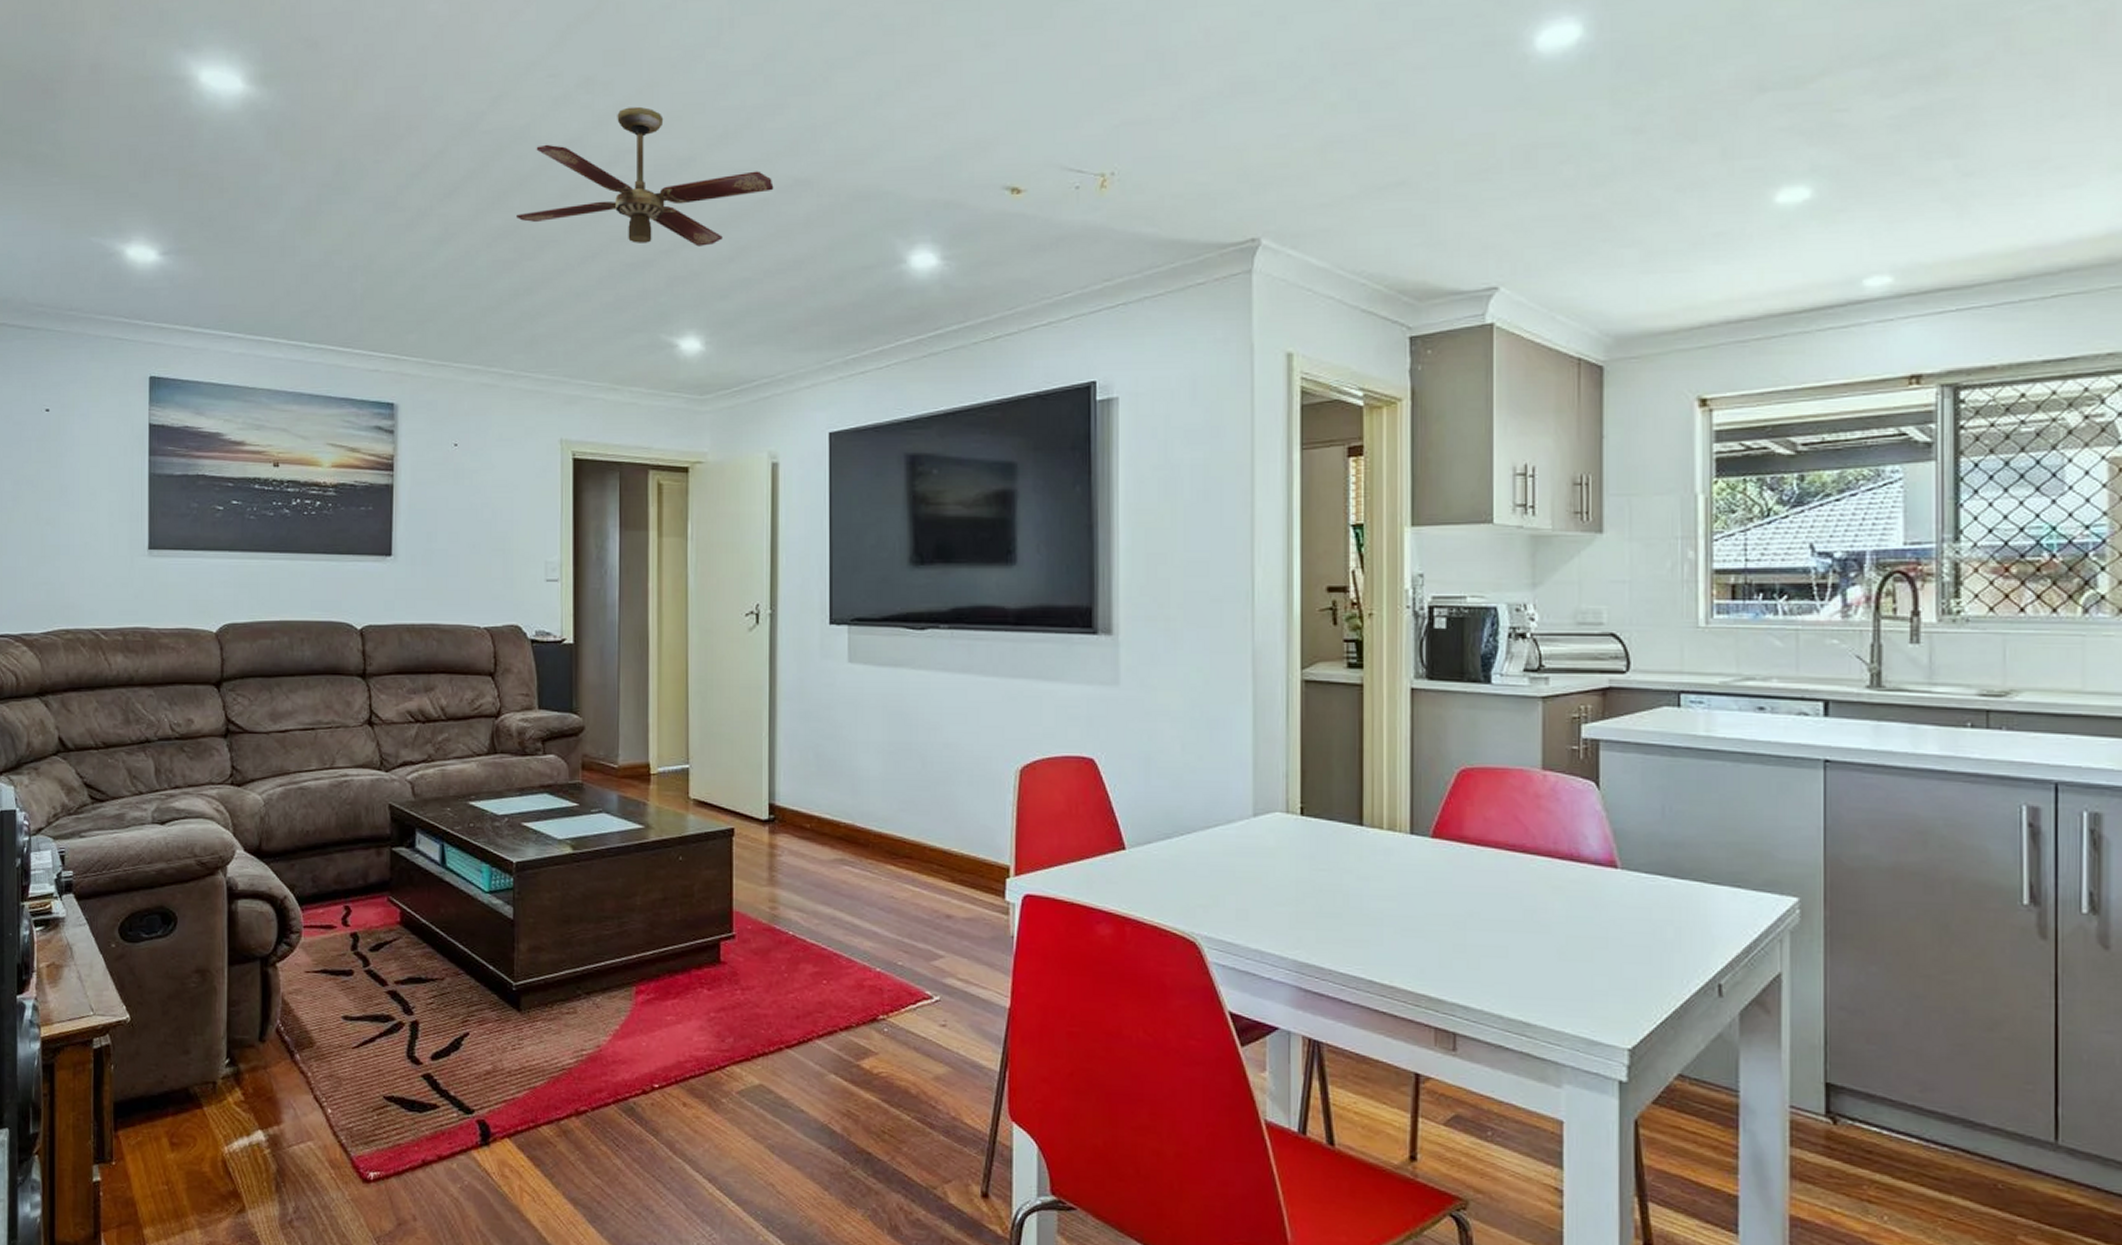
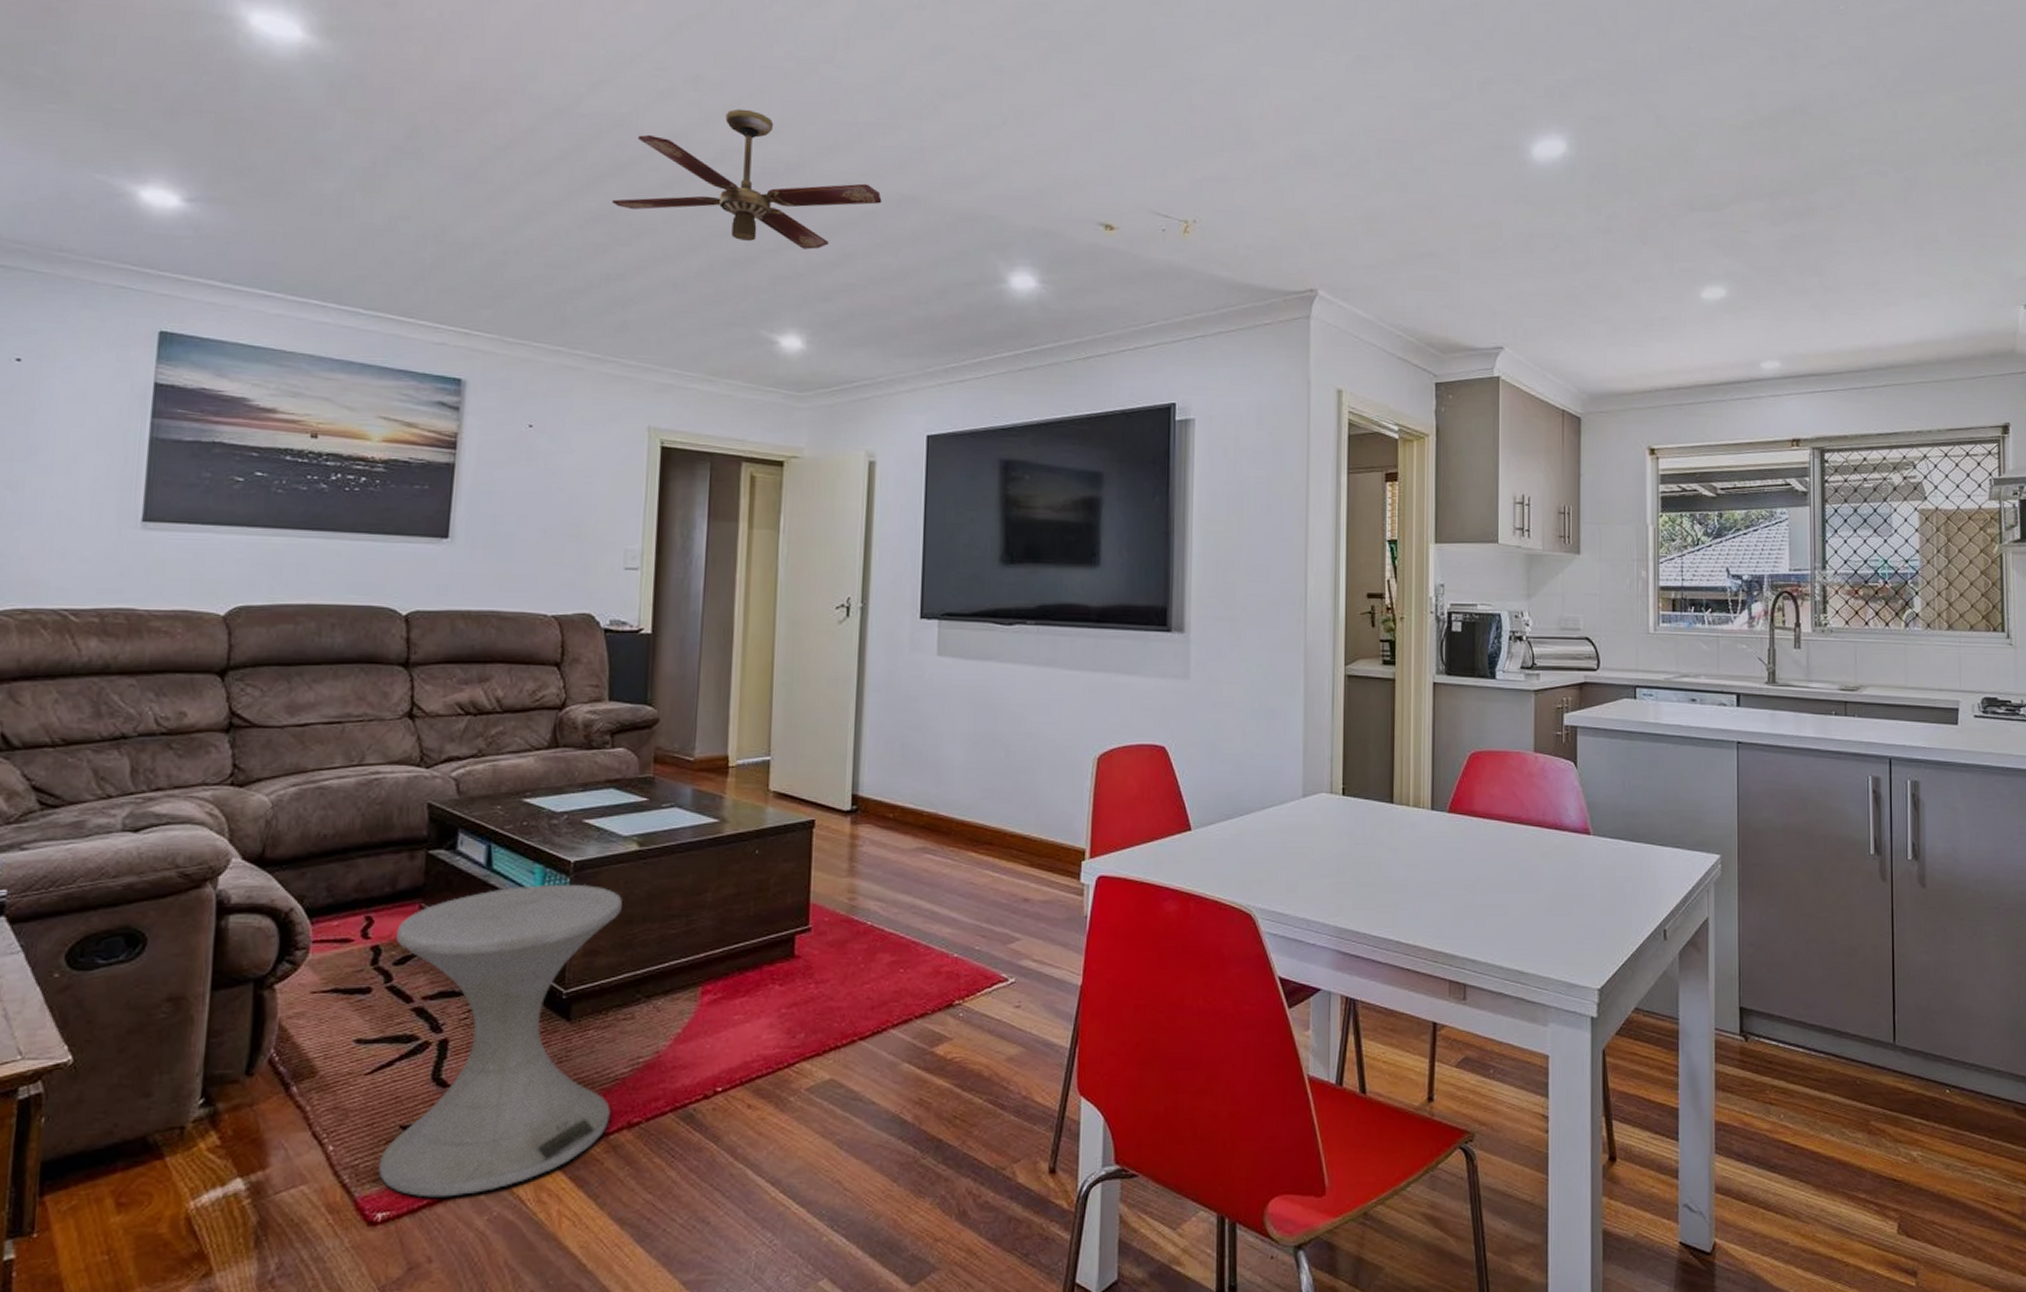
side table: none [369,883,560,1164] -> present [379,884,622,1198]

